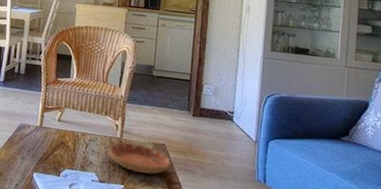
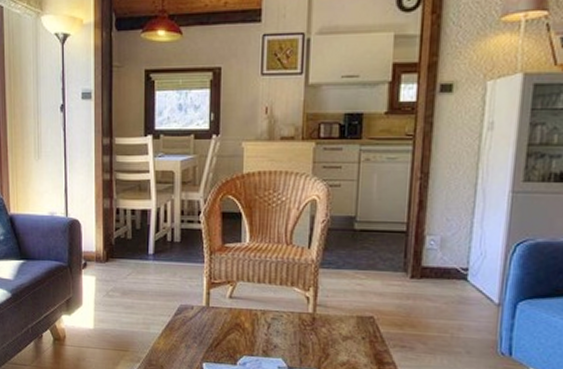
saucer: present [108,142,171,175] -> none [298,318,382,355]

